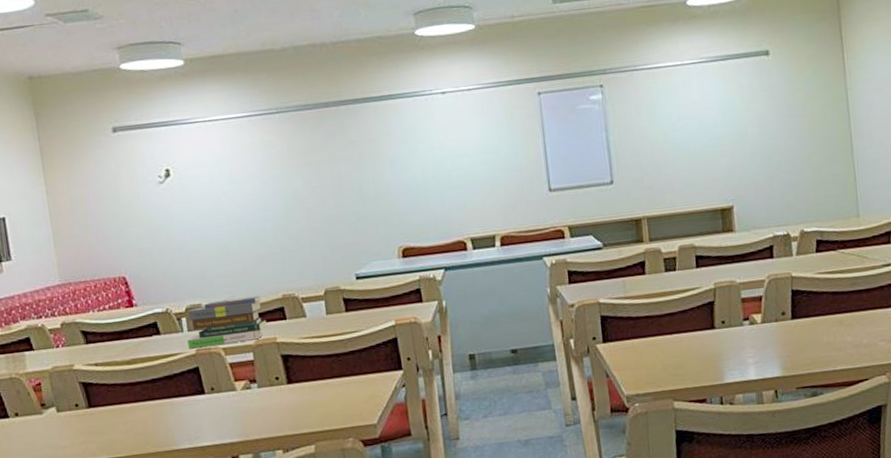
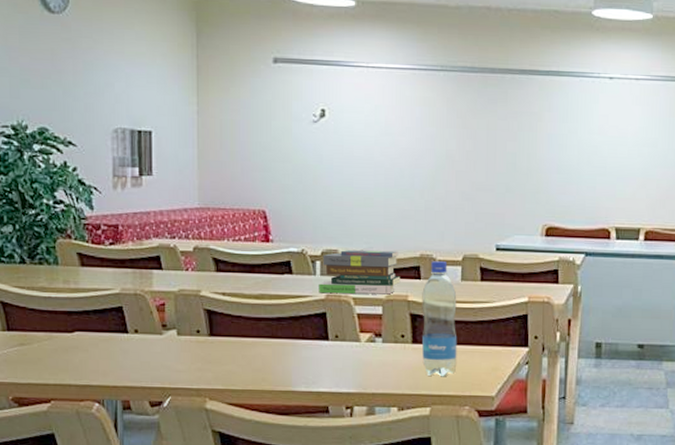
bottle: none [289,298,335,414] -> present [422,261,457,377]

